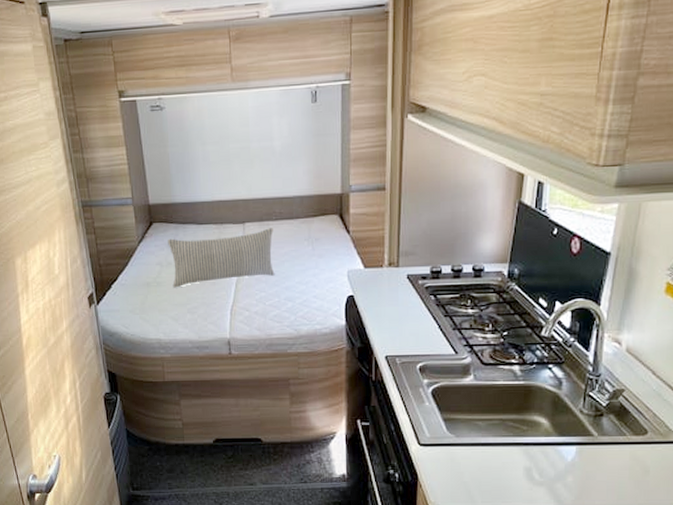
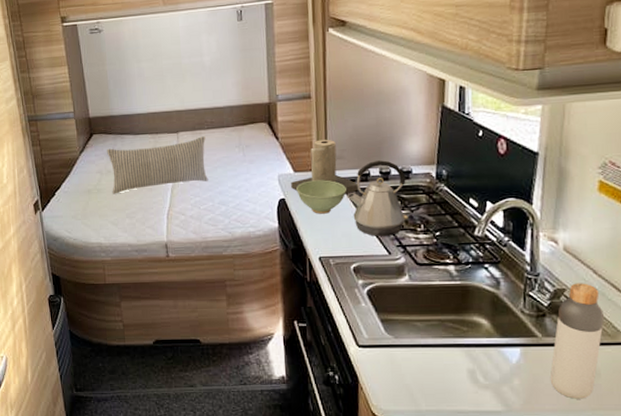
paper towel roll: none [361,234,430,291] -> present [291,139,359,193]
bowl: none [366,276,417,312] -> present [296,179,346,214]
kettle: none [417,257,478,335] -> present [347,160,408,236]
bottle: none [601,384,658,495] -> present [550,283,604,399]

